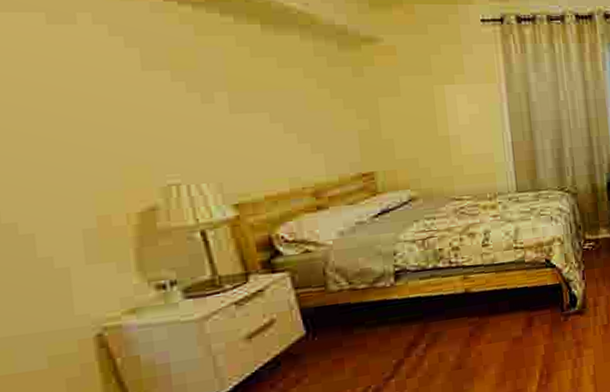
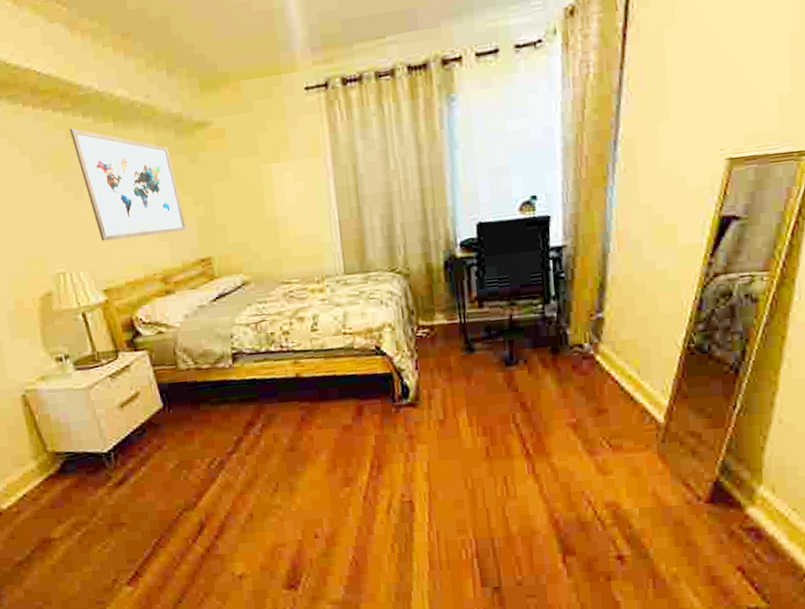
wall art: none [200,25,347,150] -> present [69,128,187,241]

